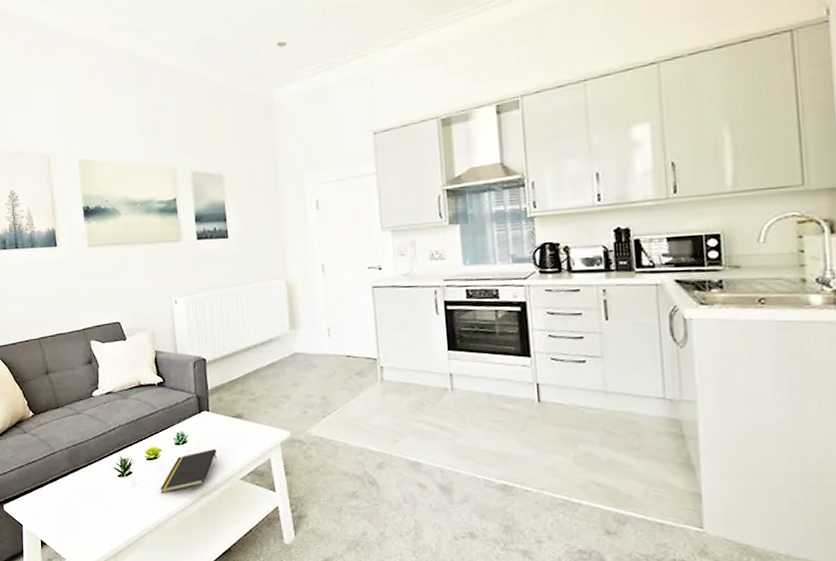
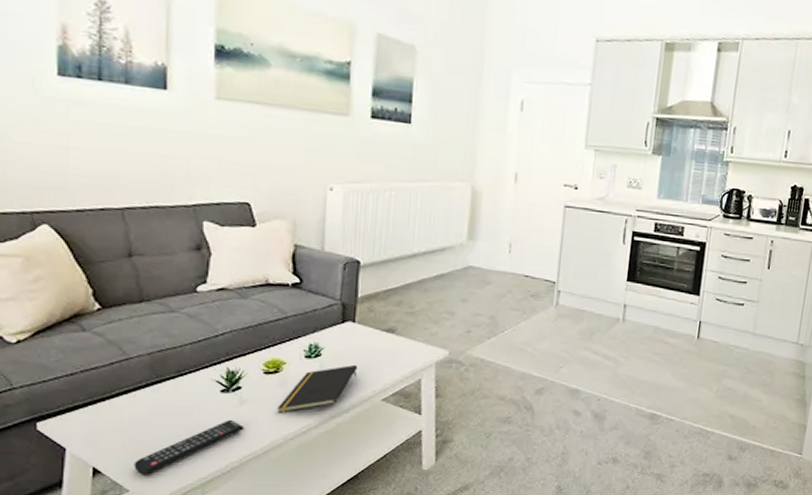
remote control: none [66,499,138,547] -> present [134,419,244,475]

